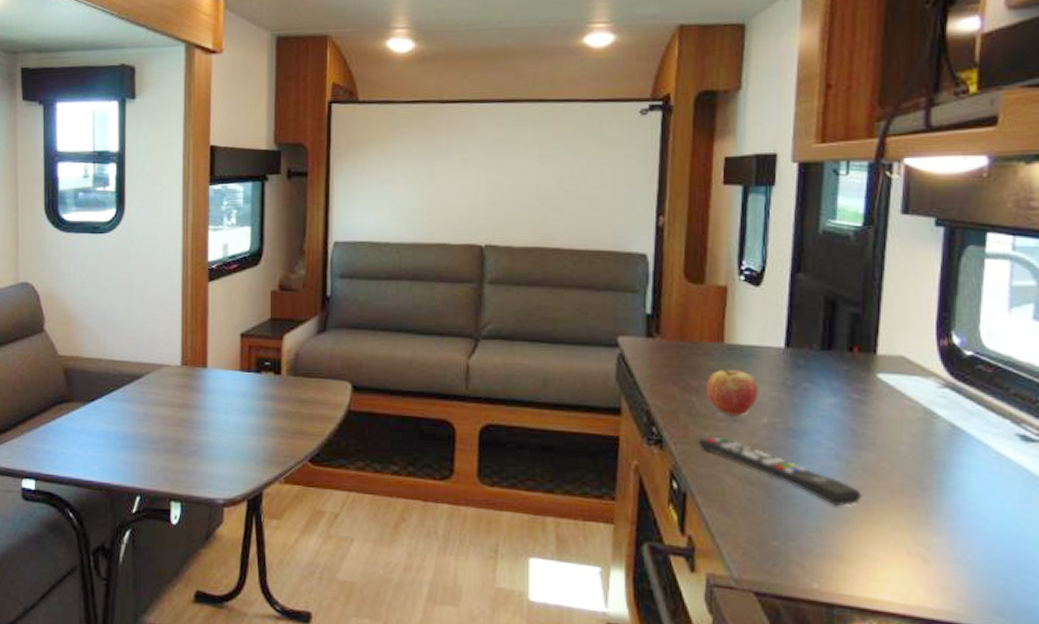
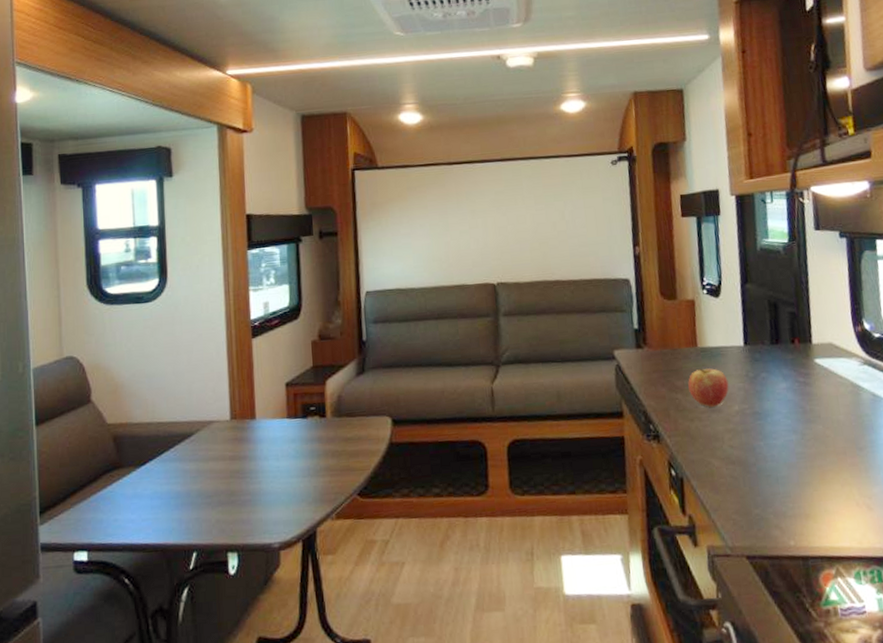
remote control: present [698,436,862,507] -> none [687,425,817,473]

